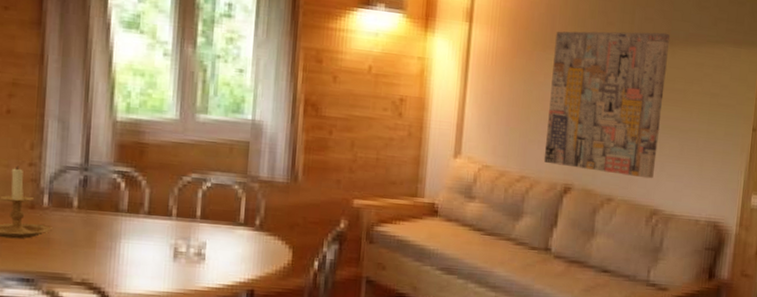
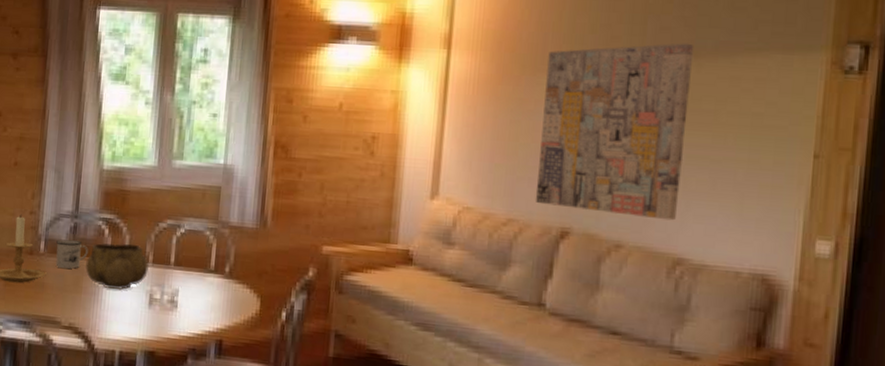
mug: none [63,193,102,223] -> present [56,239,88,269]
decorative bowl: none [98,197,173,245] -> present [84,243,150,290]

